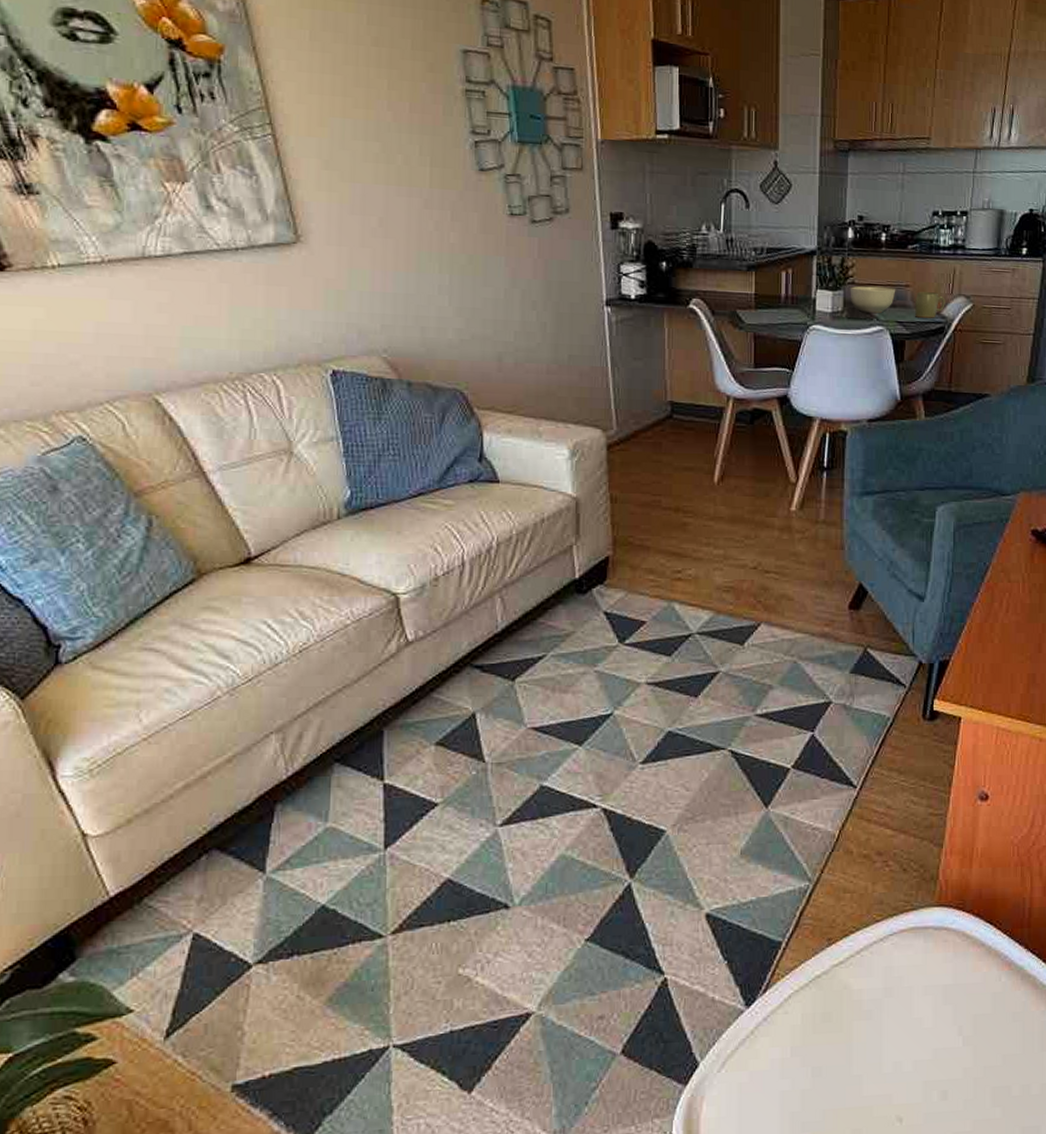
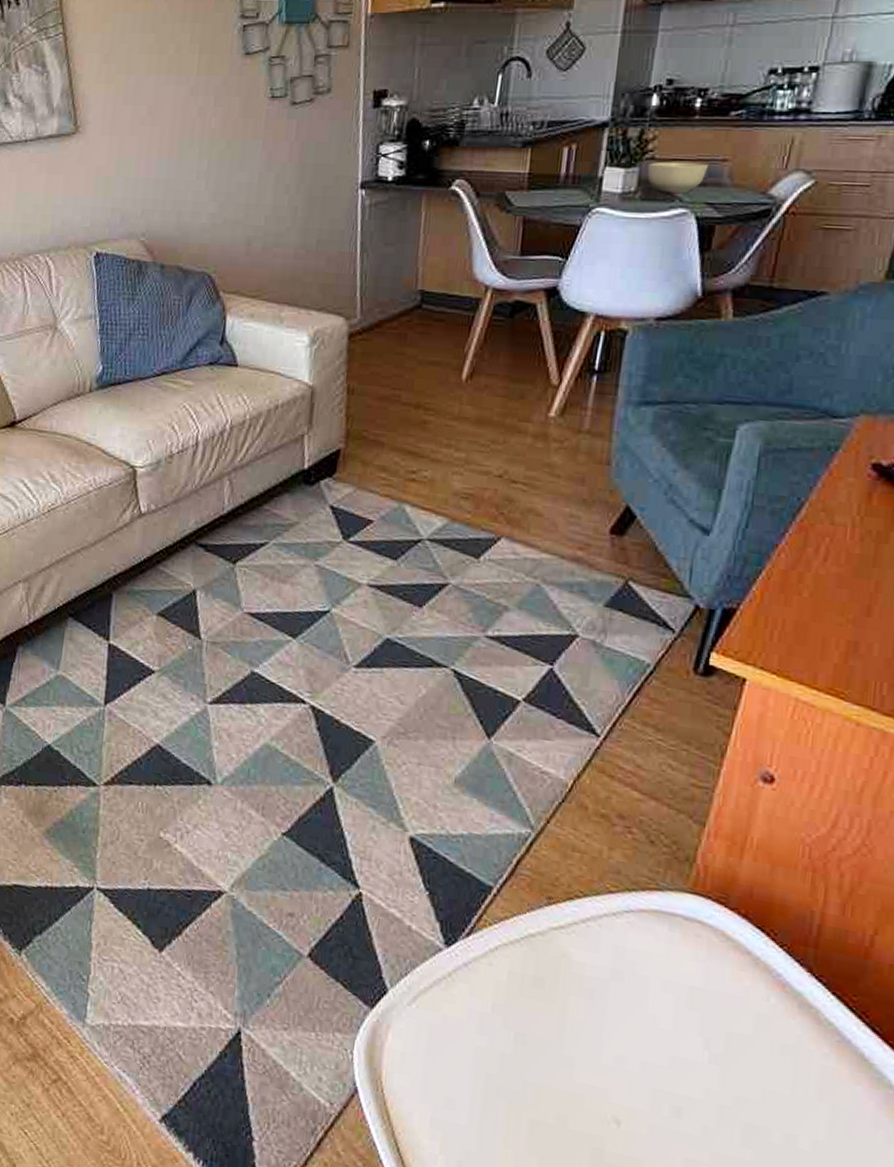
mug: present [914,292,945,318] -> none [731,167,776,199]

